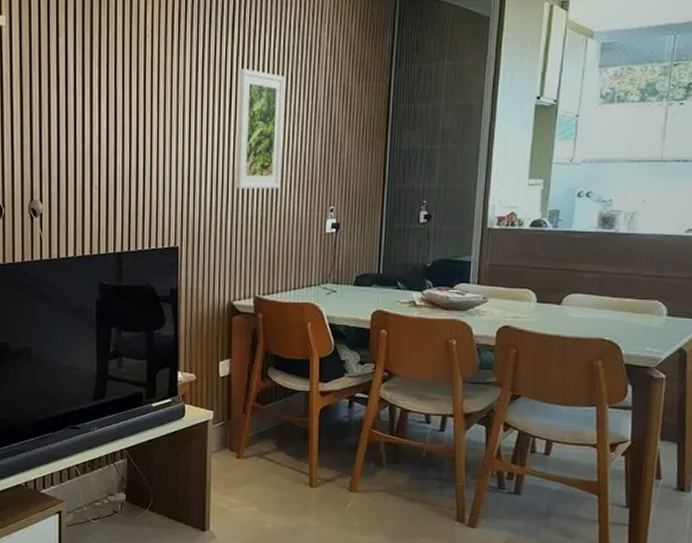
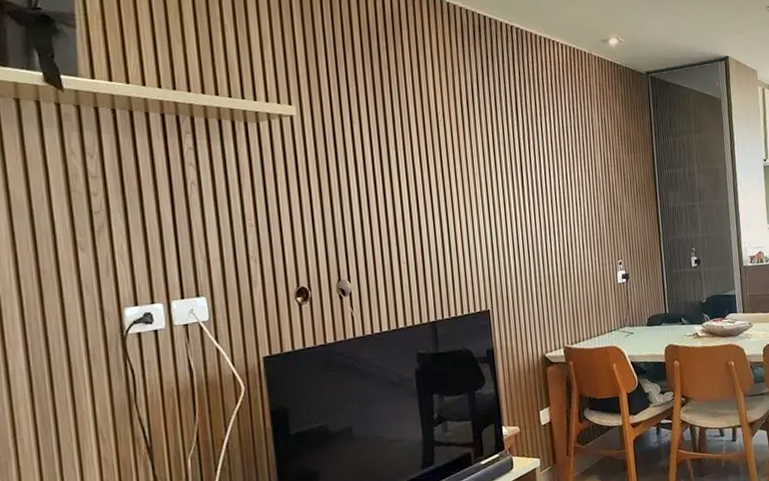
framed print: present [235,69,286,189] -> none [526,146,575,253]

